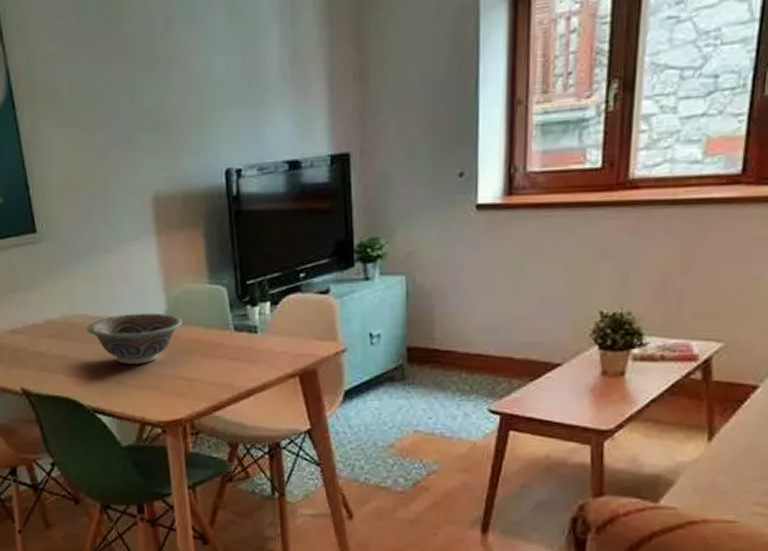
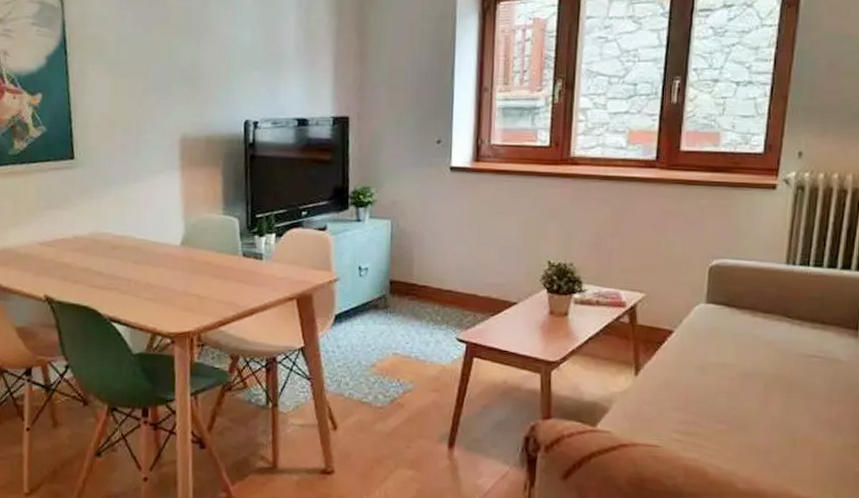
decorative bowl: present [86,313,183,364] -> none [110,235,198,280]

